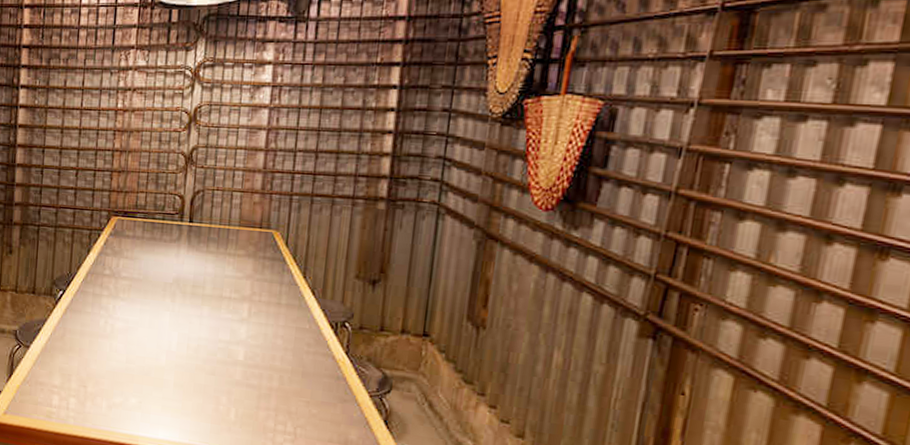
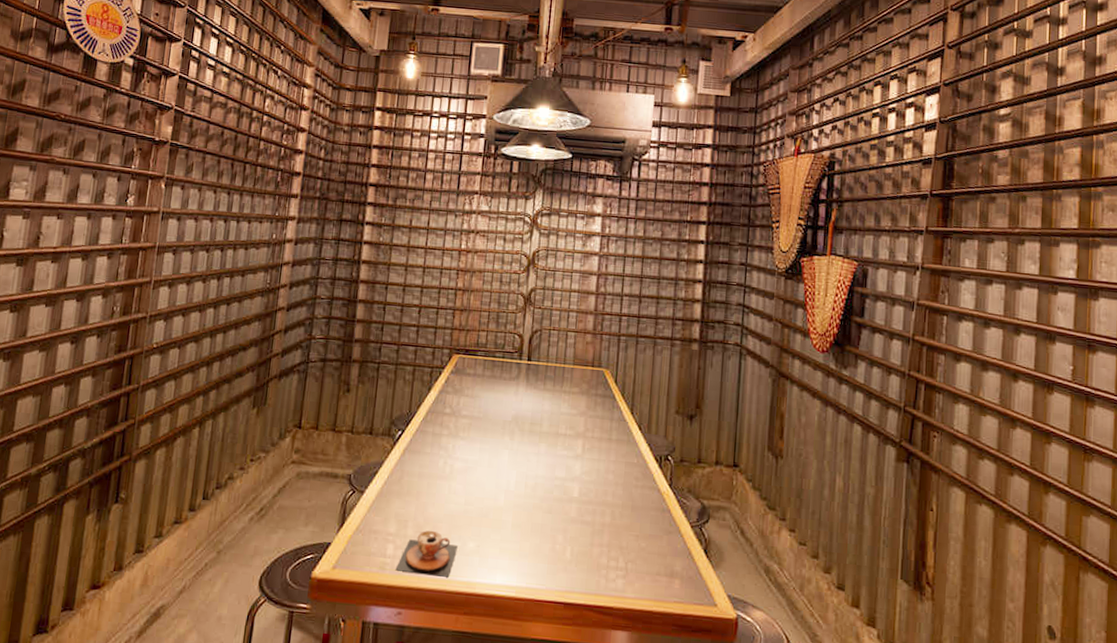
teacup: none [61,385,120,429] -> present [395,530,458,577]

